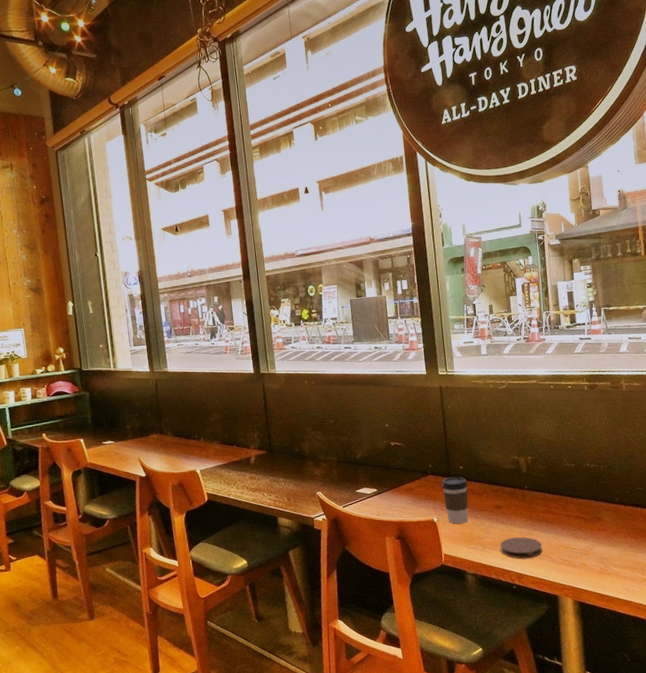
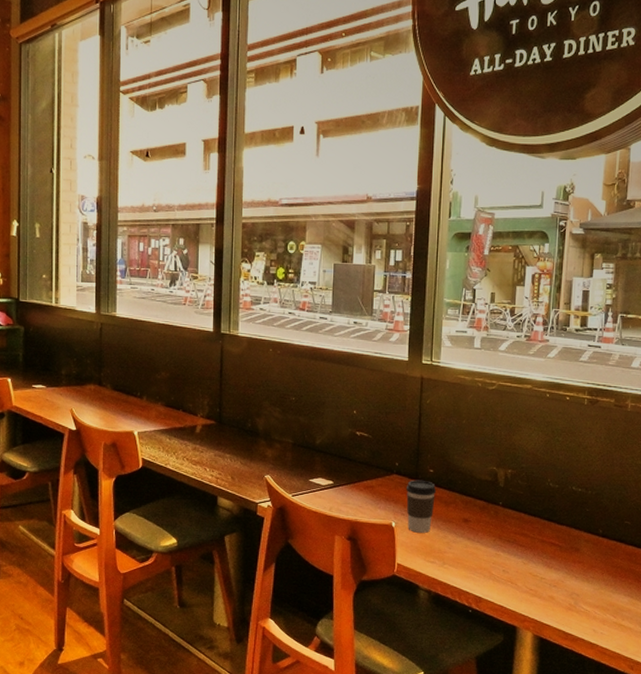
coaster: present [500,536,542,559] -> none [461,556,508,582]

